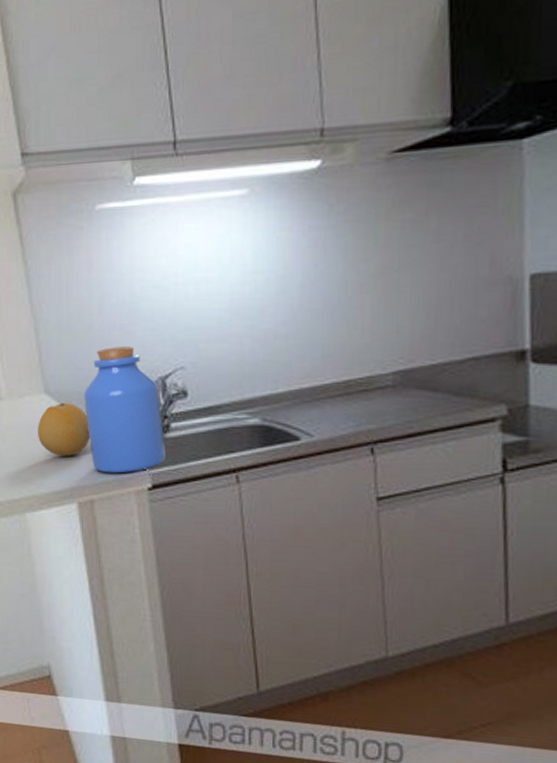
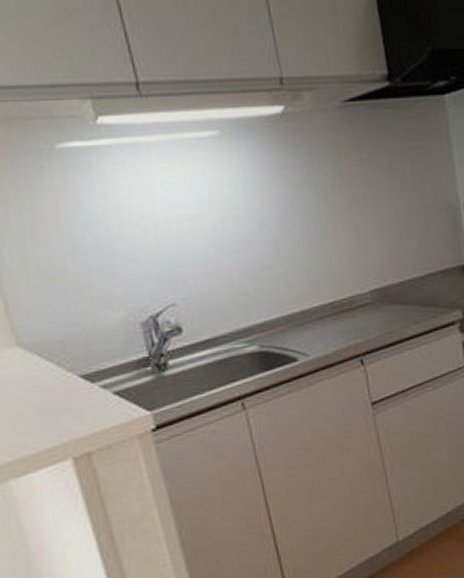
fruit: present [38,402,91,456] -> none [12,353,79,412]
jar: present [83,345,167,474] -> none [65,287,168,422]

